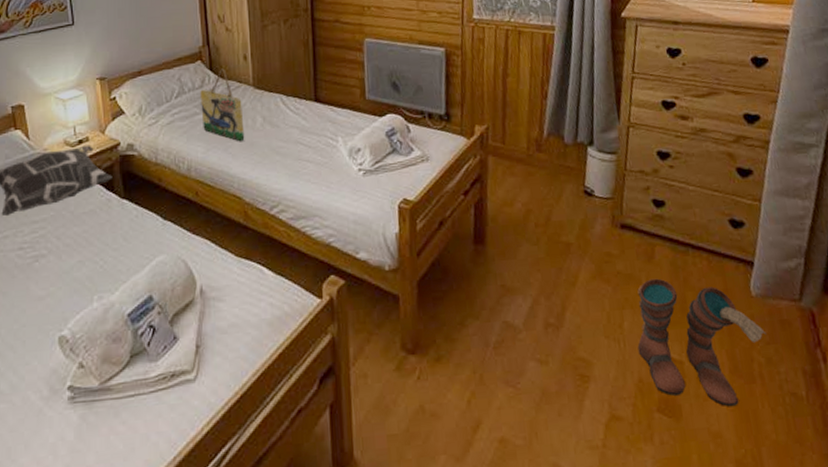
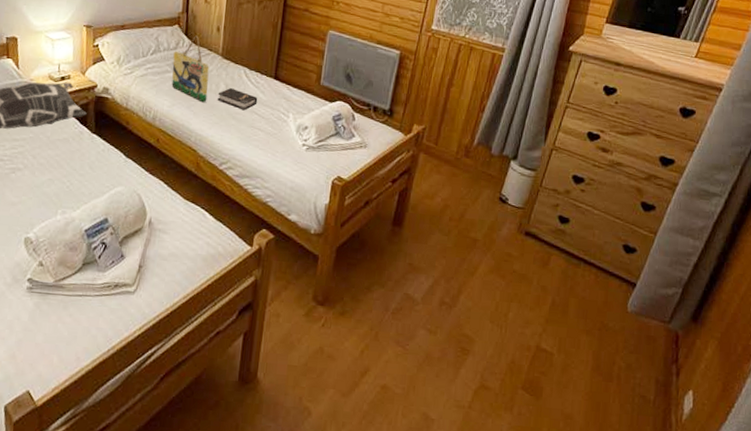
hardback book: none [255,120,301,143] -> present [217,88,258,111]
boots: present [637,278,767,407] -> none [516,281,632,397]

